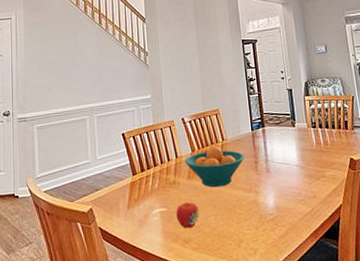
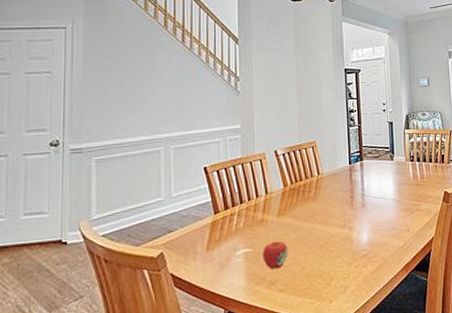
fruit bowl: present [185,146,245,188] -> none [276,180,340,225]

